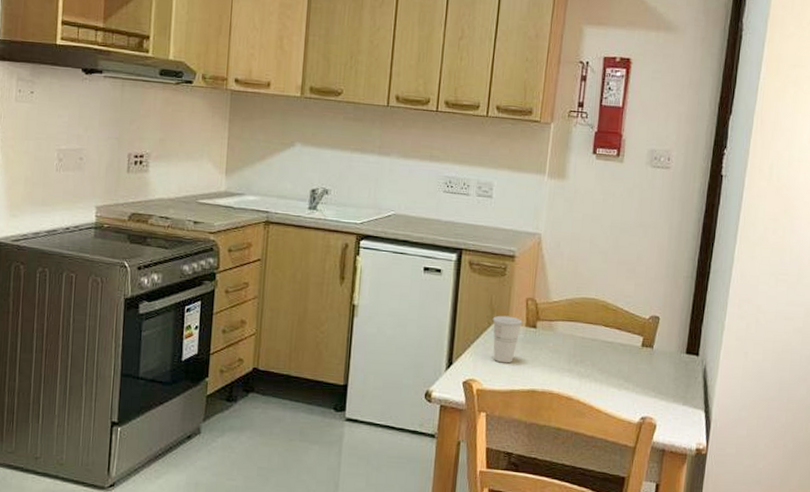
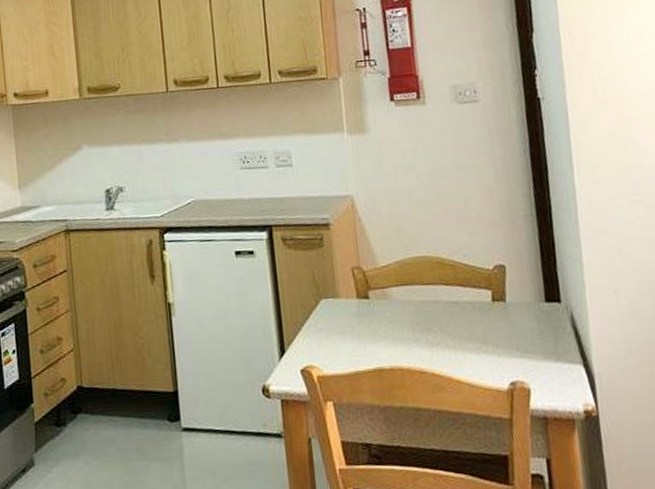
cup: present [492,315,523,364] -> none [319,289,353,343]

